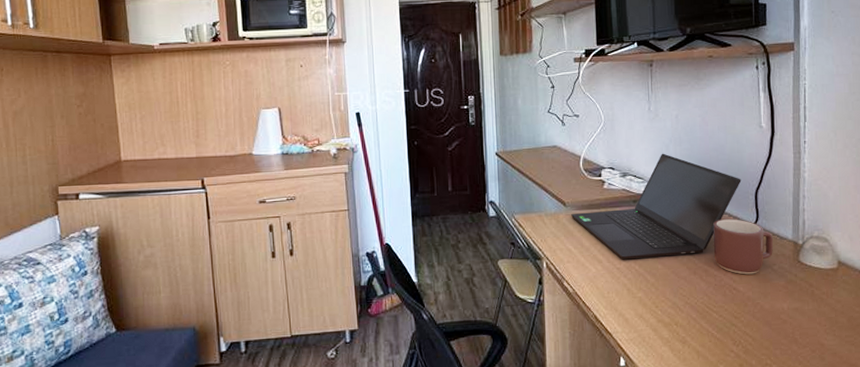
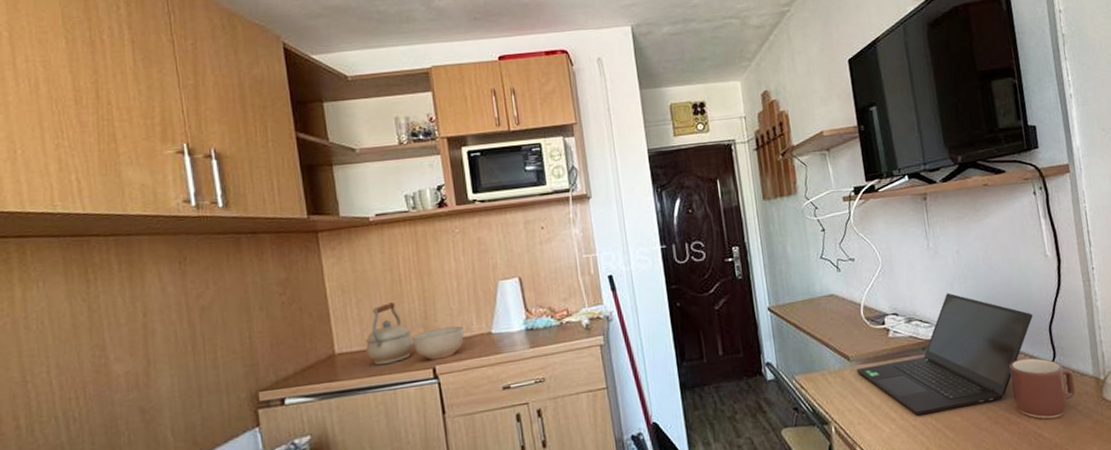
kettle: none [146,121,187,174] -> present [365,302,415,366]
bowl: none [185,145,230,173] -> present [411,325,465,360]

